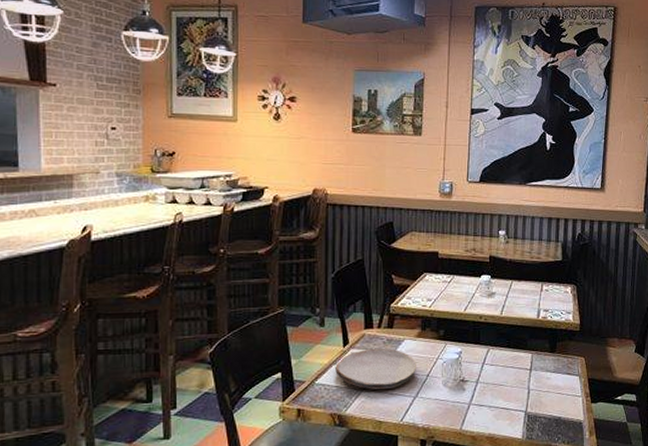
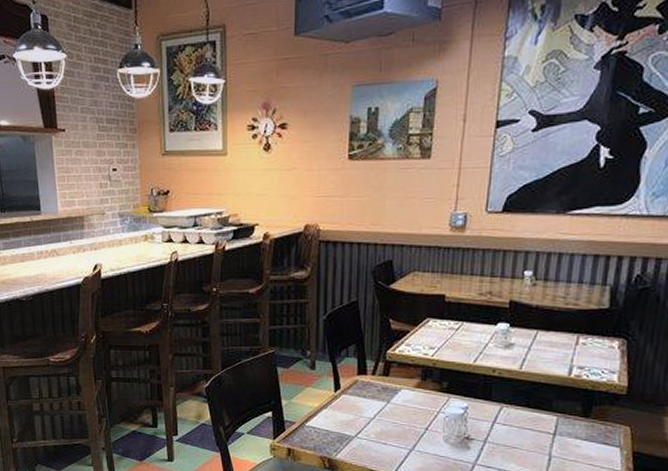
plate: present [335,349,417,389] -> none [326,396,415,438]

